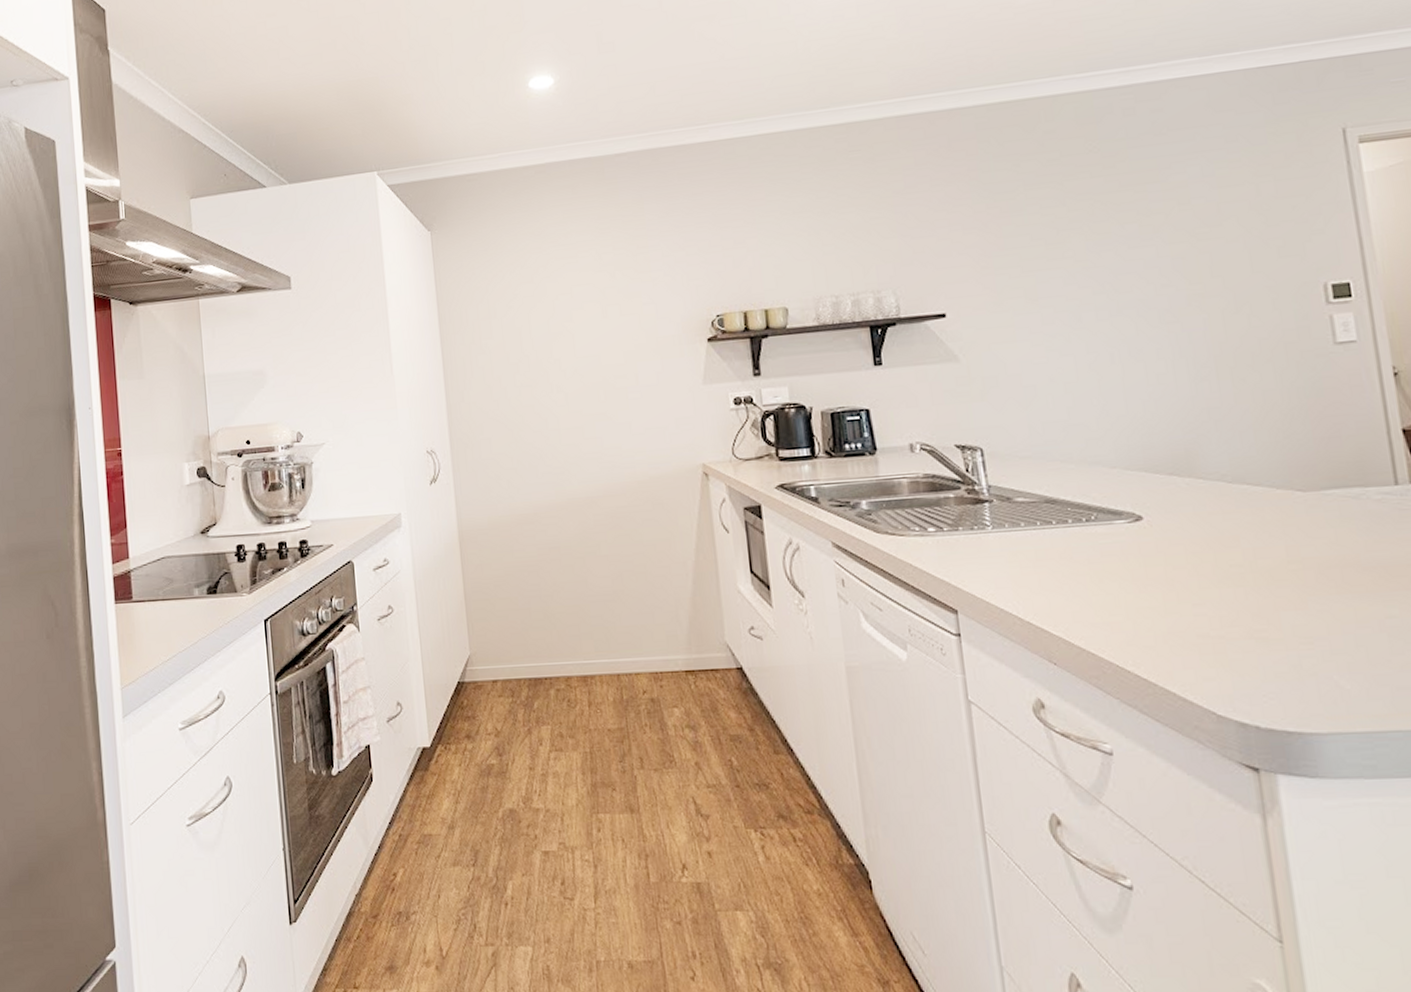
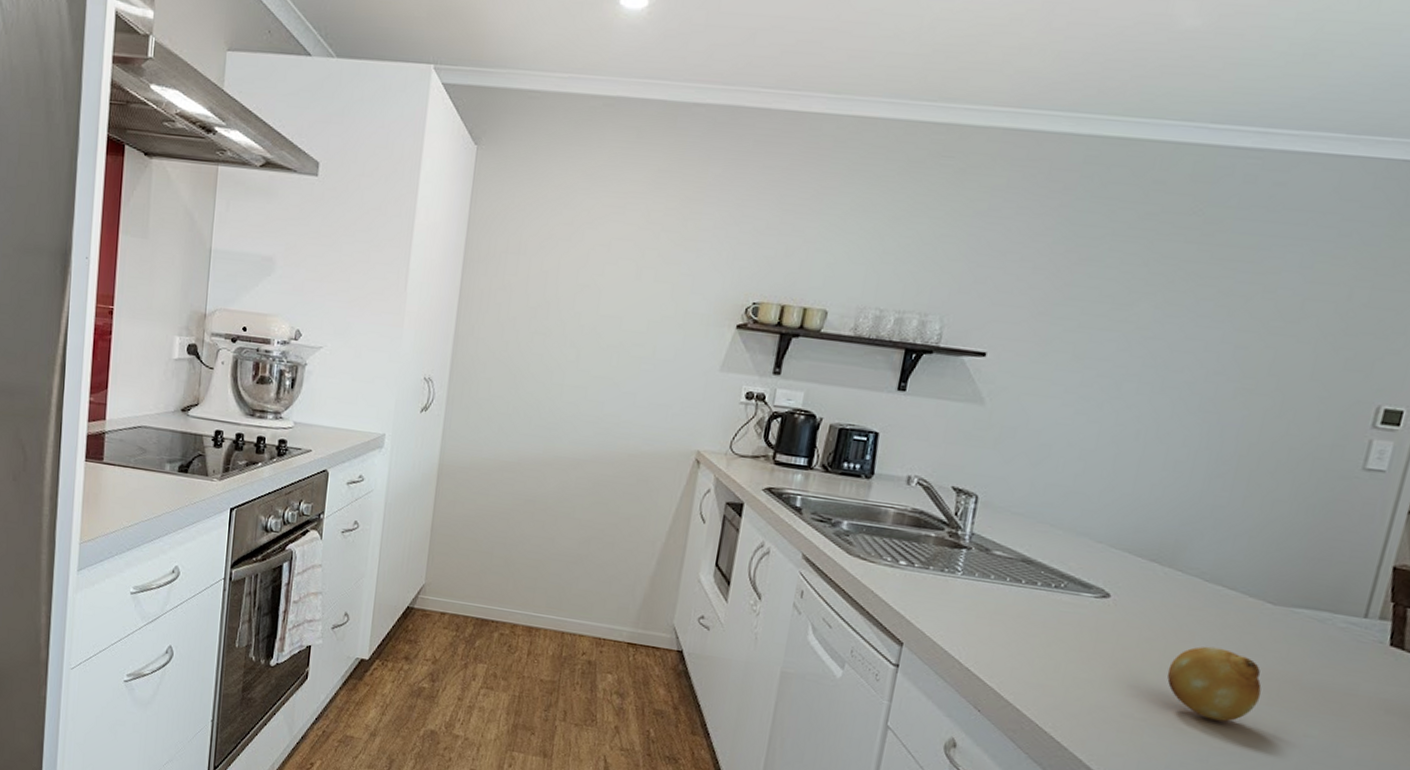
fruit: none [1226,546,1328,622] -> present [1167,646,1262,722]

